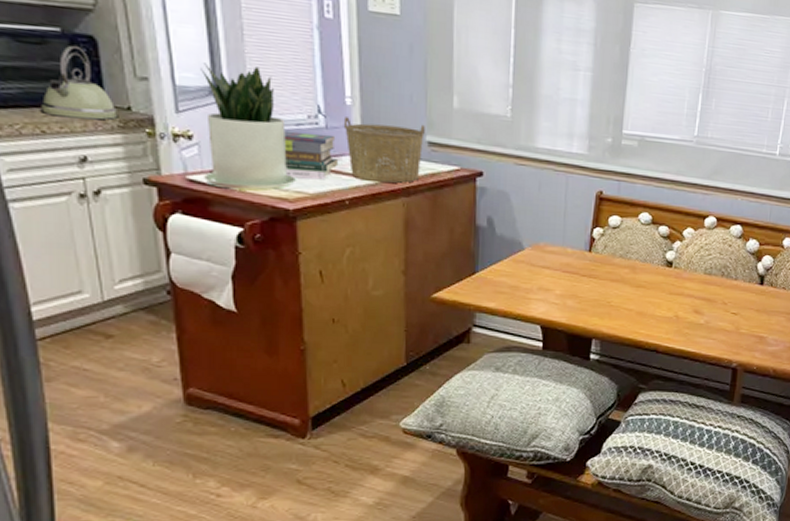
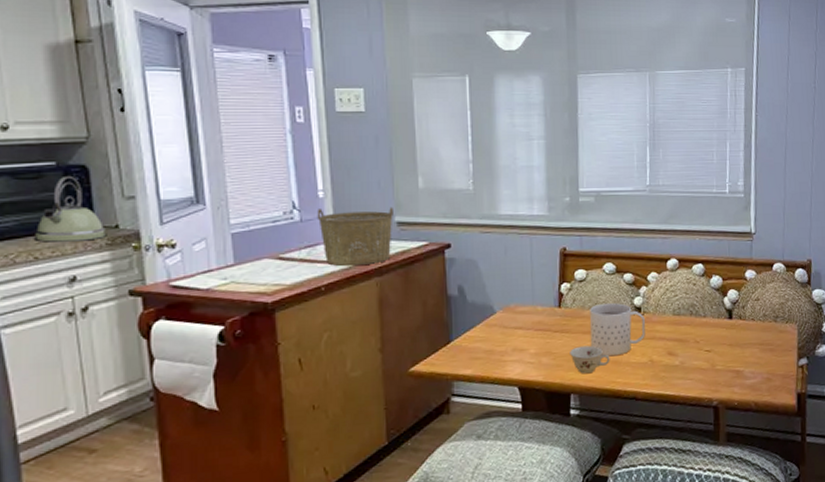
planter: present [201,62,296,191] -> none [183,174,273,290]
books: present [284,130,339,180] -> none [261,227,314,272]
teacup: none [595,293,636,322] -> present [570,345,610,374]
mug: none [617,254,675,308] -> present [589,303,646,357]

